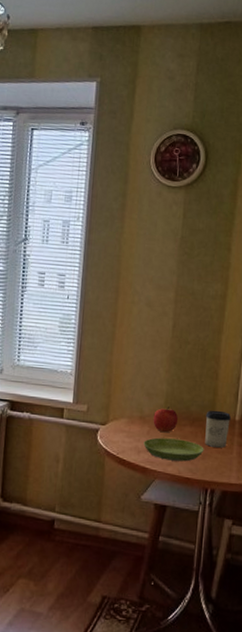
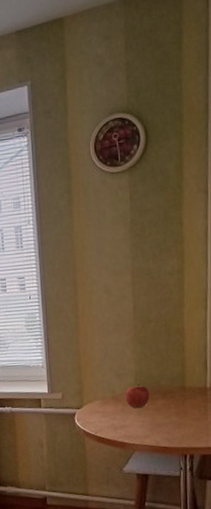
saucer: present [143,437,204,462] -> none [119,412,179,433]
cup: present [205,410,231,448] -> none [176,380,202,416]

